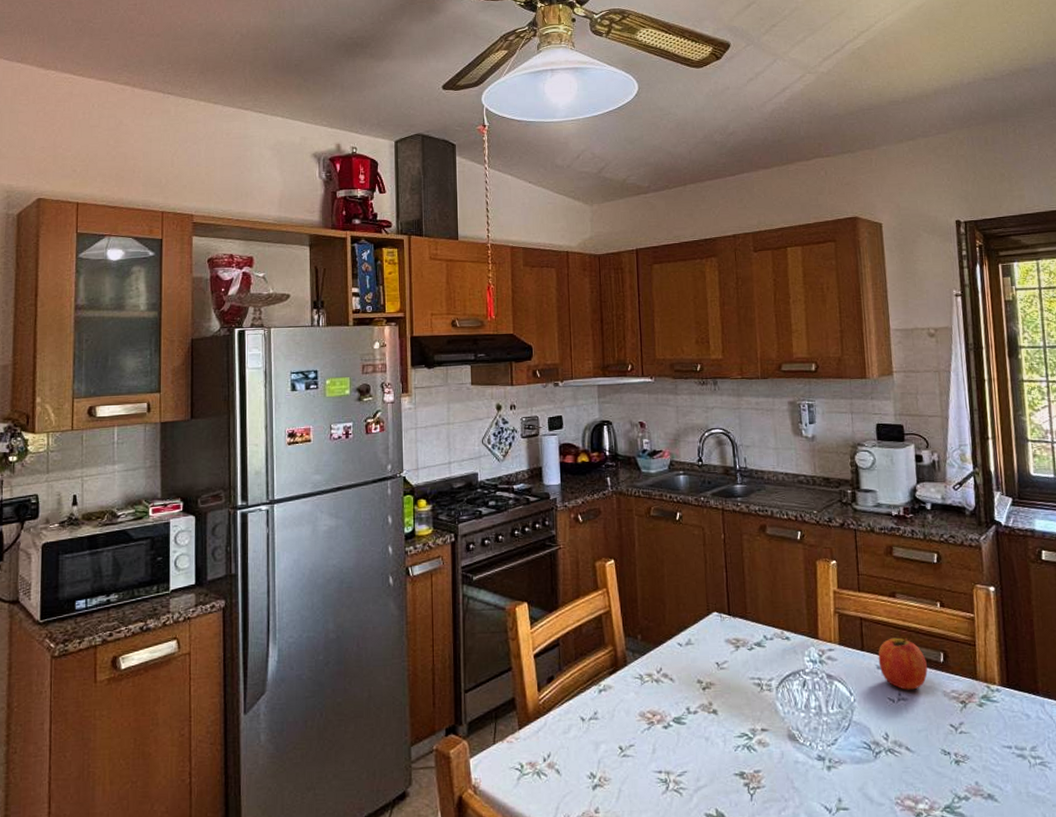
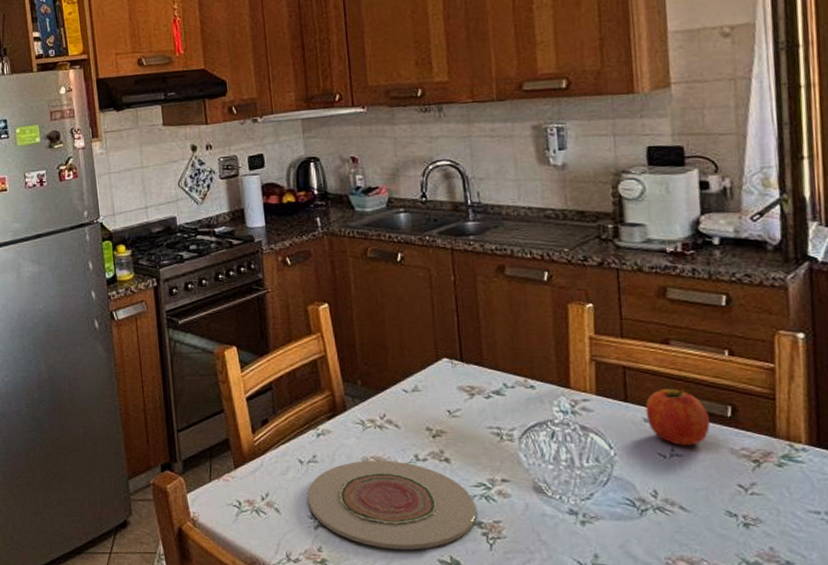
plate: none [587,714,740,806] -> present [307,460,477,550]

